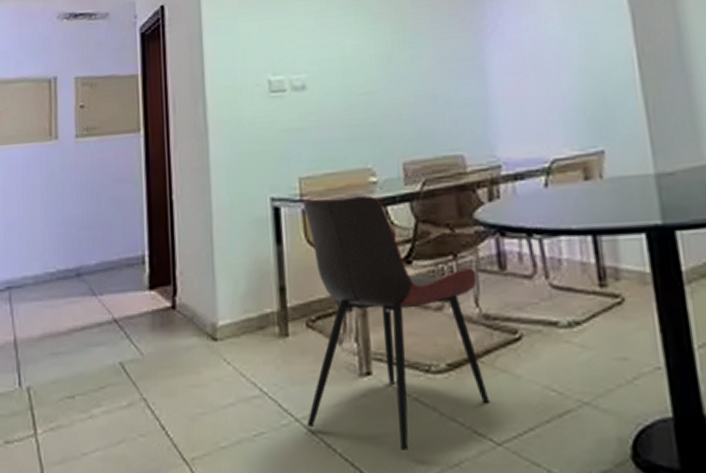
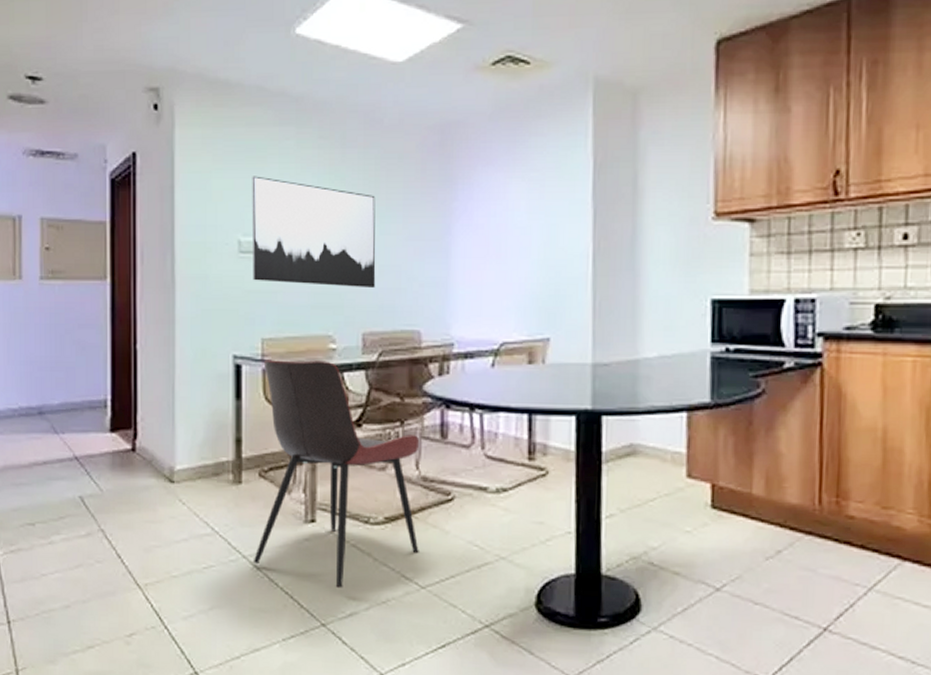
wall art: none [278,15,412,119] -> present [252,176,376,289]

